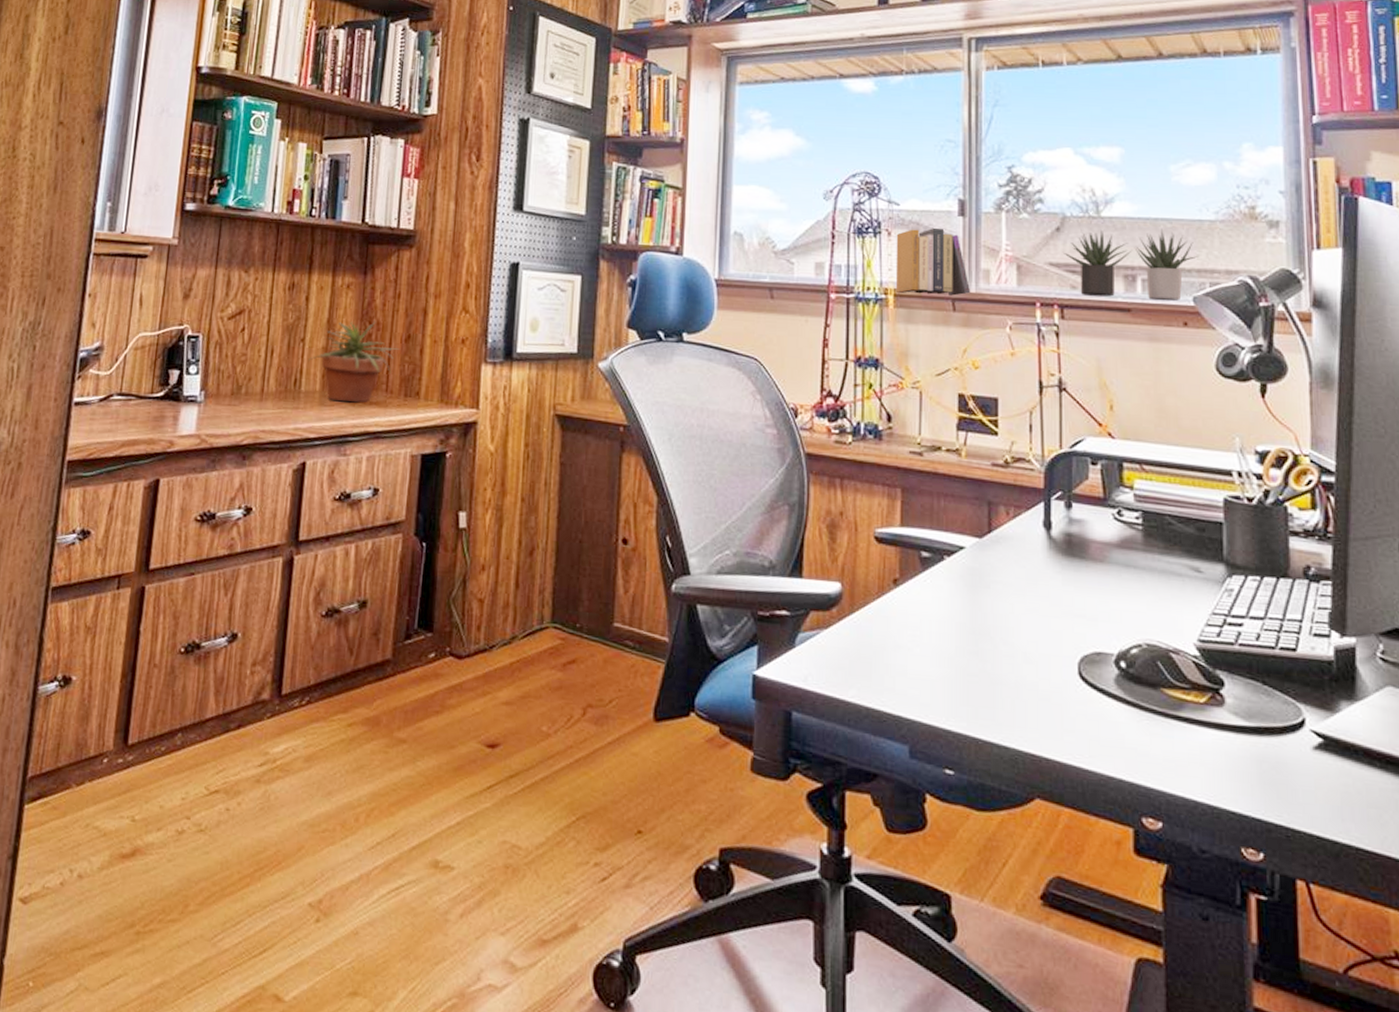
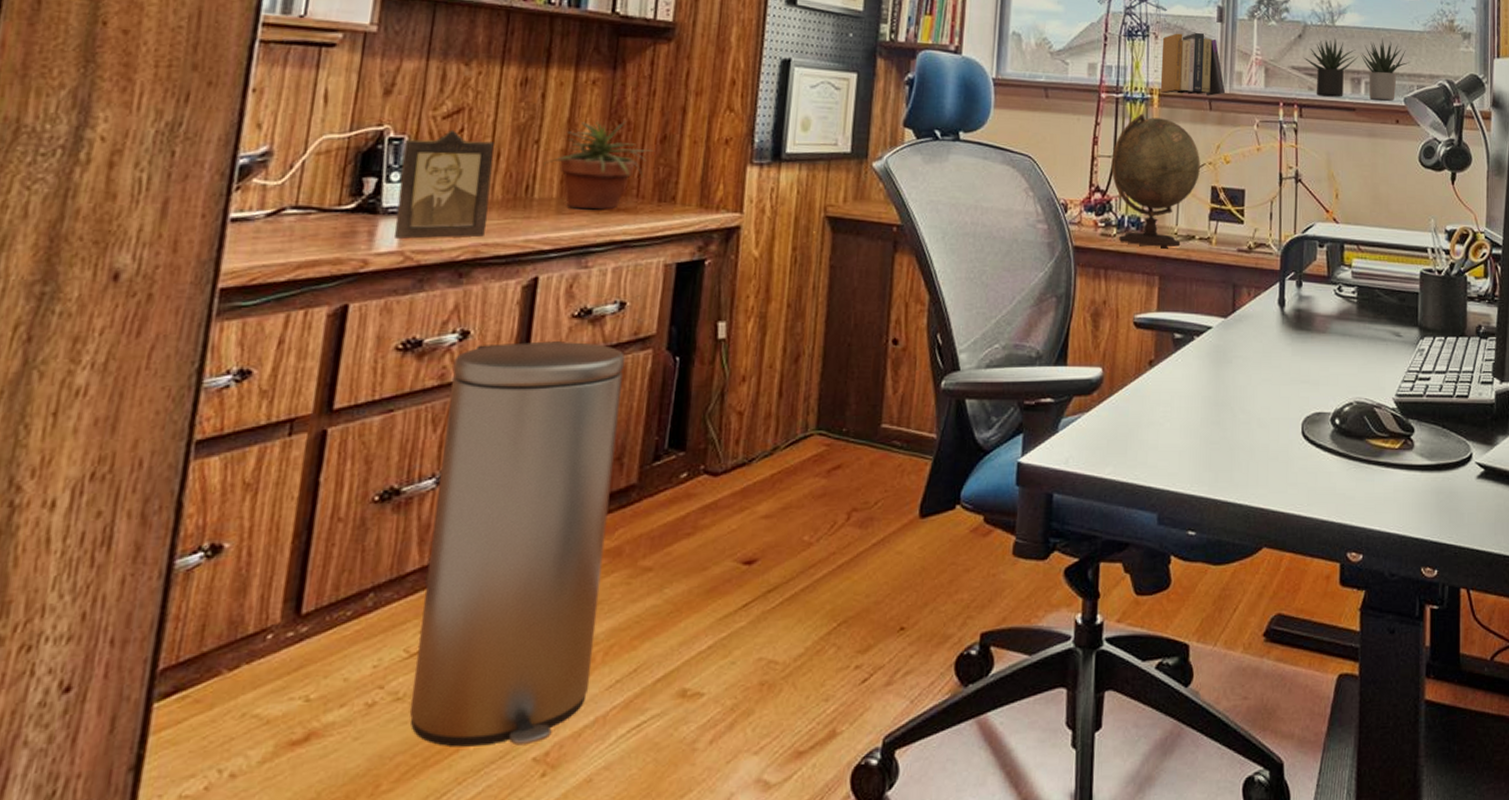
photo frame: none [192,329,269,425] -> present [393,129,494,239]
pedal bin: none [210,520,380,890] -> present [409,341,626,747]
globe: none [844,314,944,460] -> present [1111,113,1200,249]

